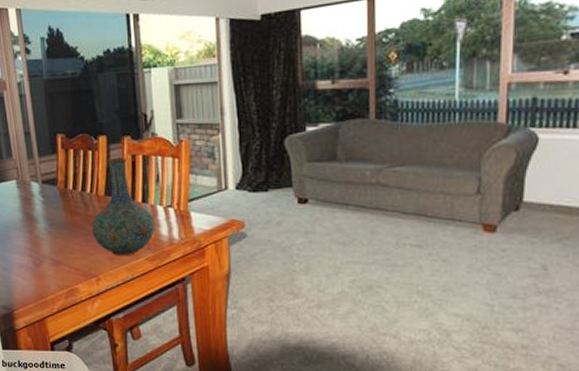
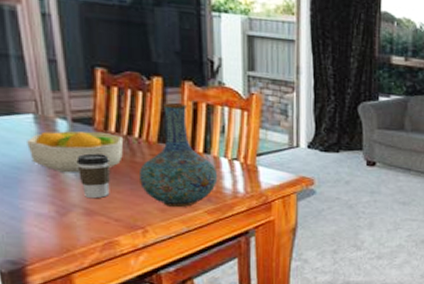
fruit bowl: none [12,190,79,229] -> present [27,131,124,173]
coffee cup: none [46,210,71,251] -> present [76,153,110,199]

